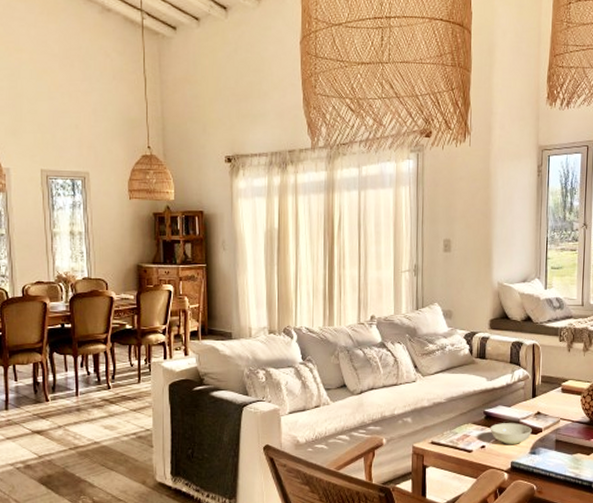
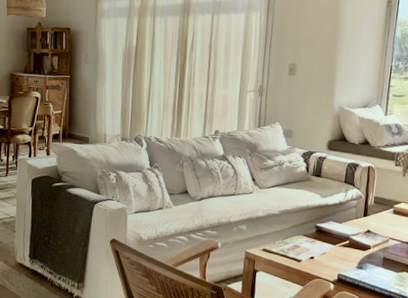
bowl: present [490,423,532,445] -> none [320,237,361,259]

